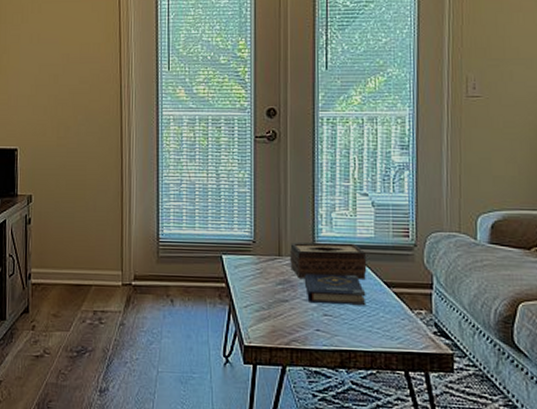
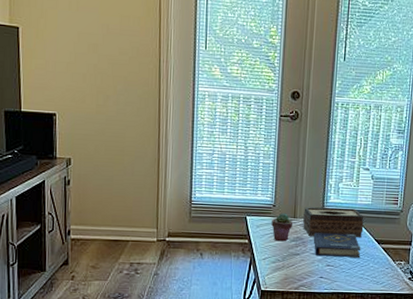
potted succulent: none [252,250,279,286] -> present [272,213,294,242]

